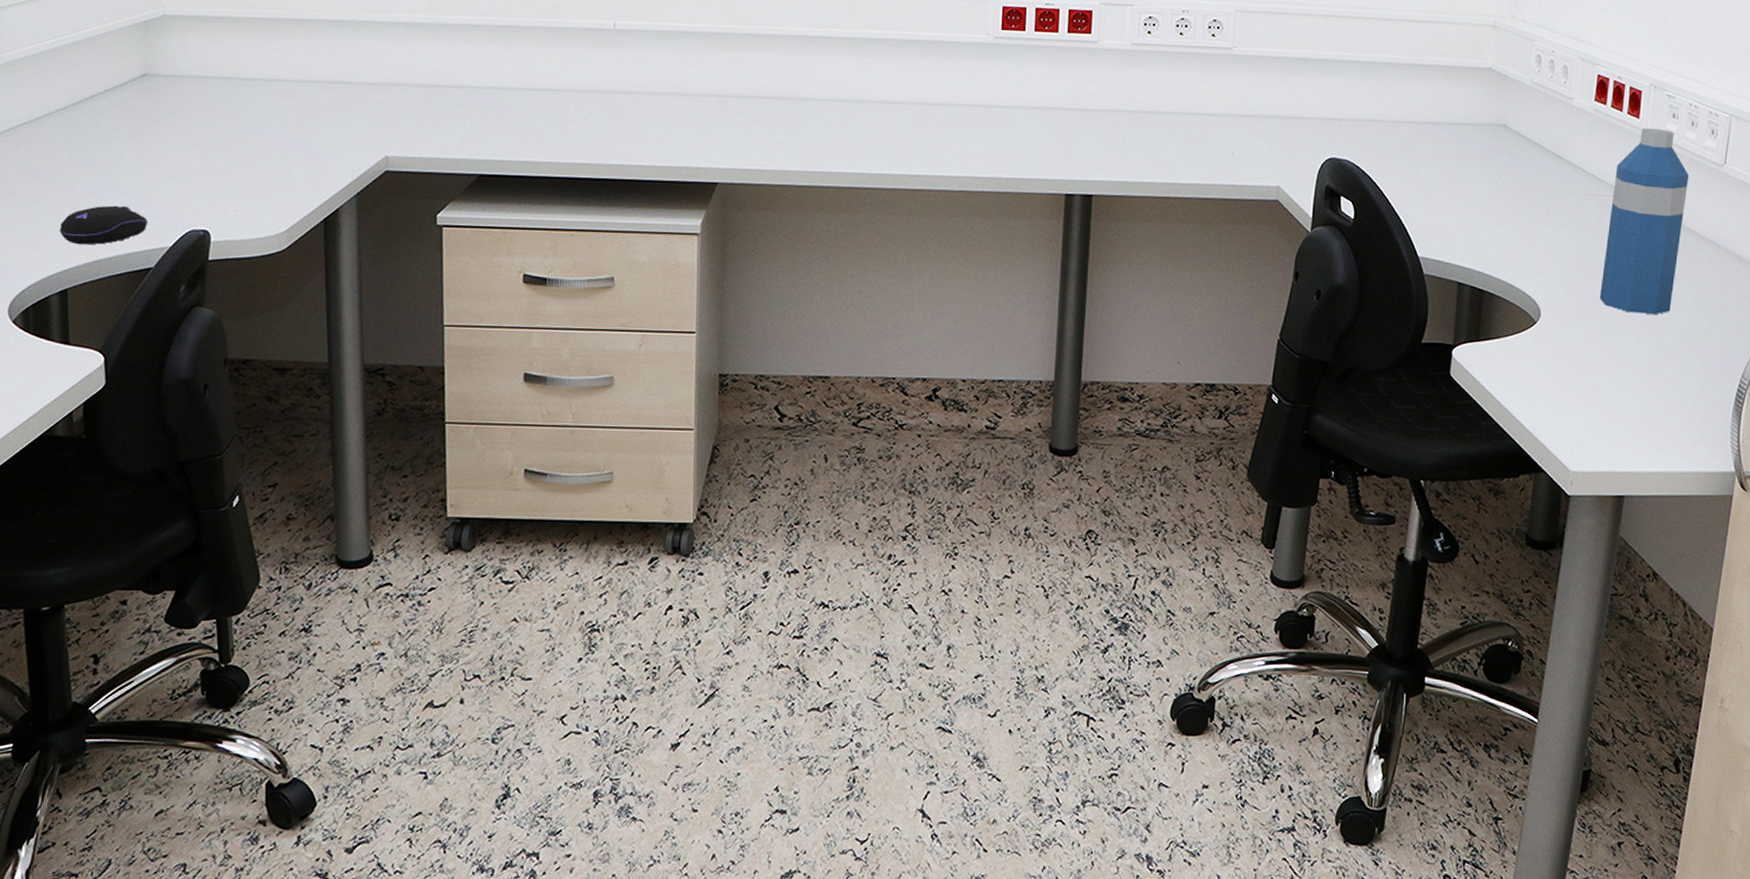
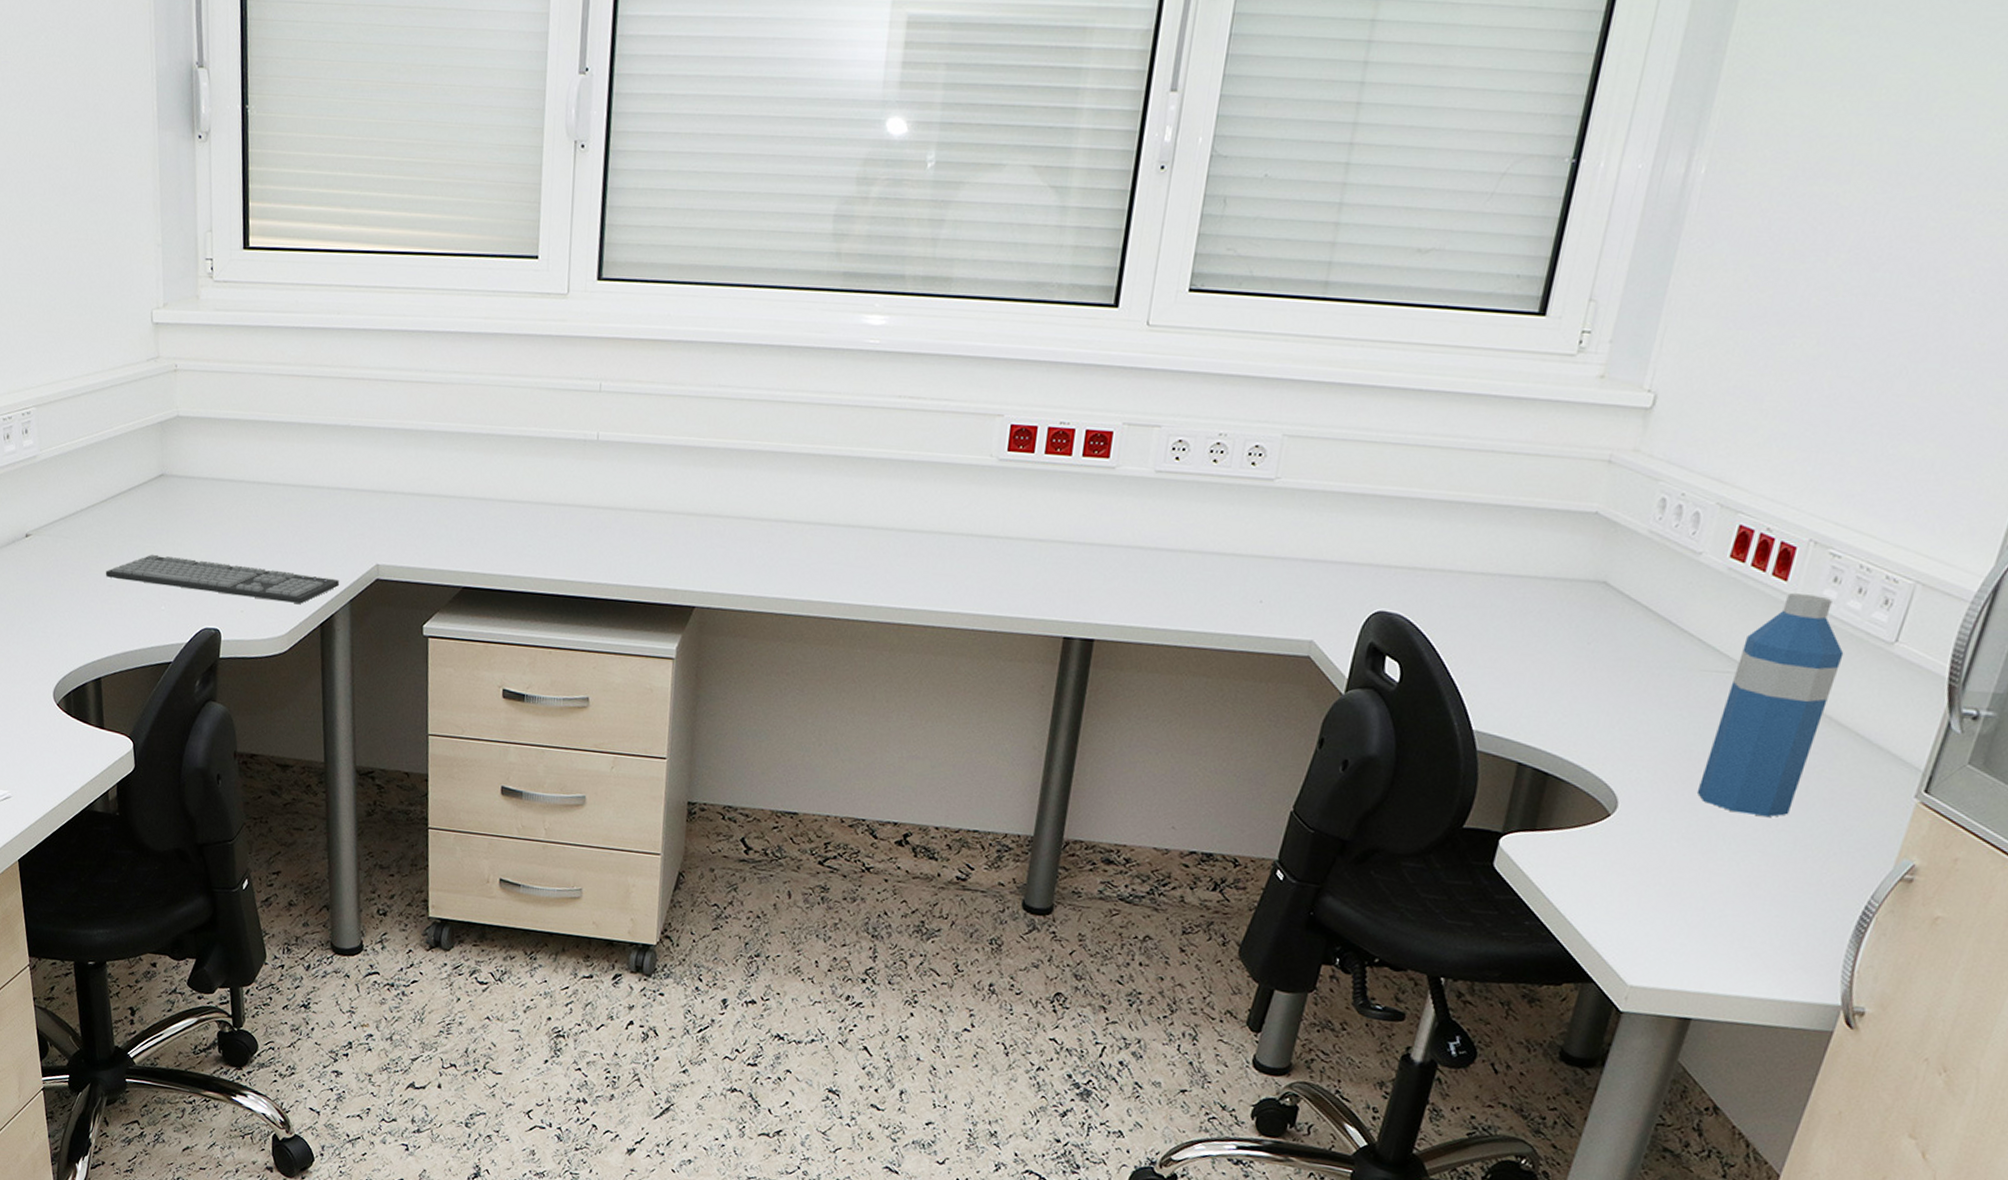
computer mouse: present [59,205,148,245] -> none [92,600,168,638]
keyboard: none [75,156,345,200] -> present [105,554,340,604]

